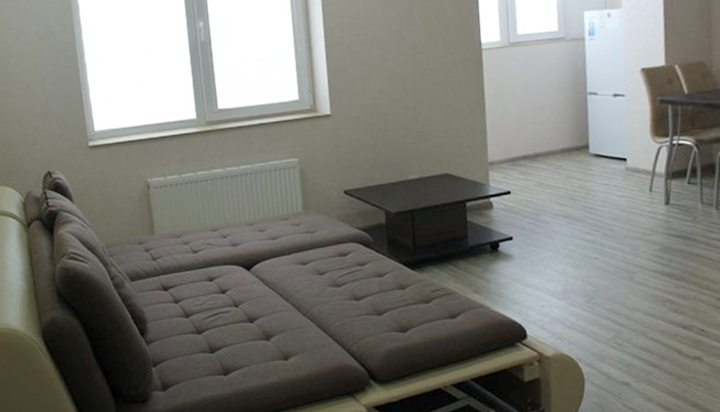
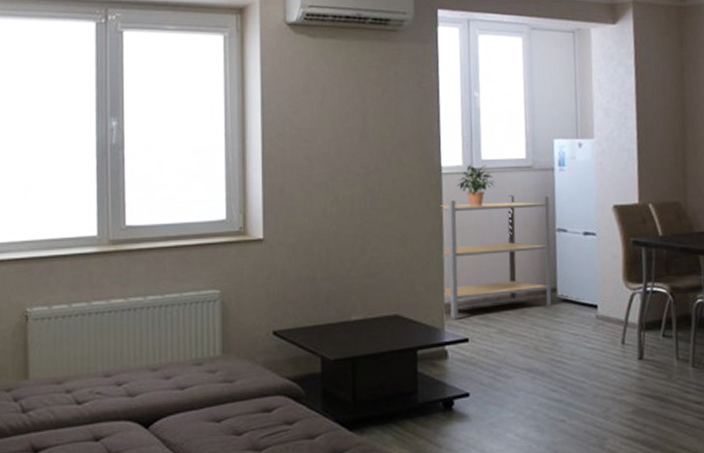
shelving unit: none [482,63,585,175] -> present [441,195,552,318]
potted plant: none [496,39,531,77] -> present [457,164,495,207]

